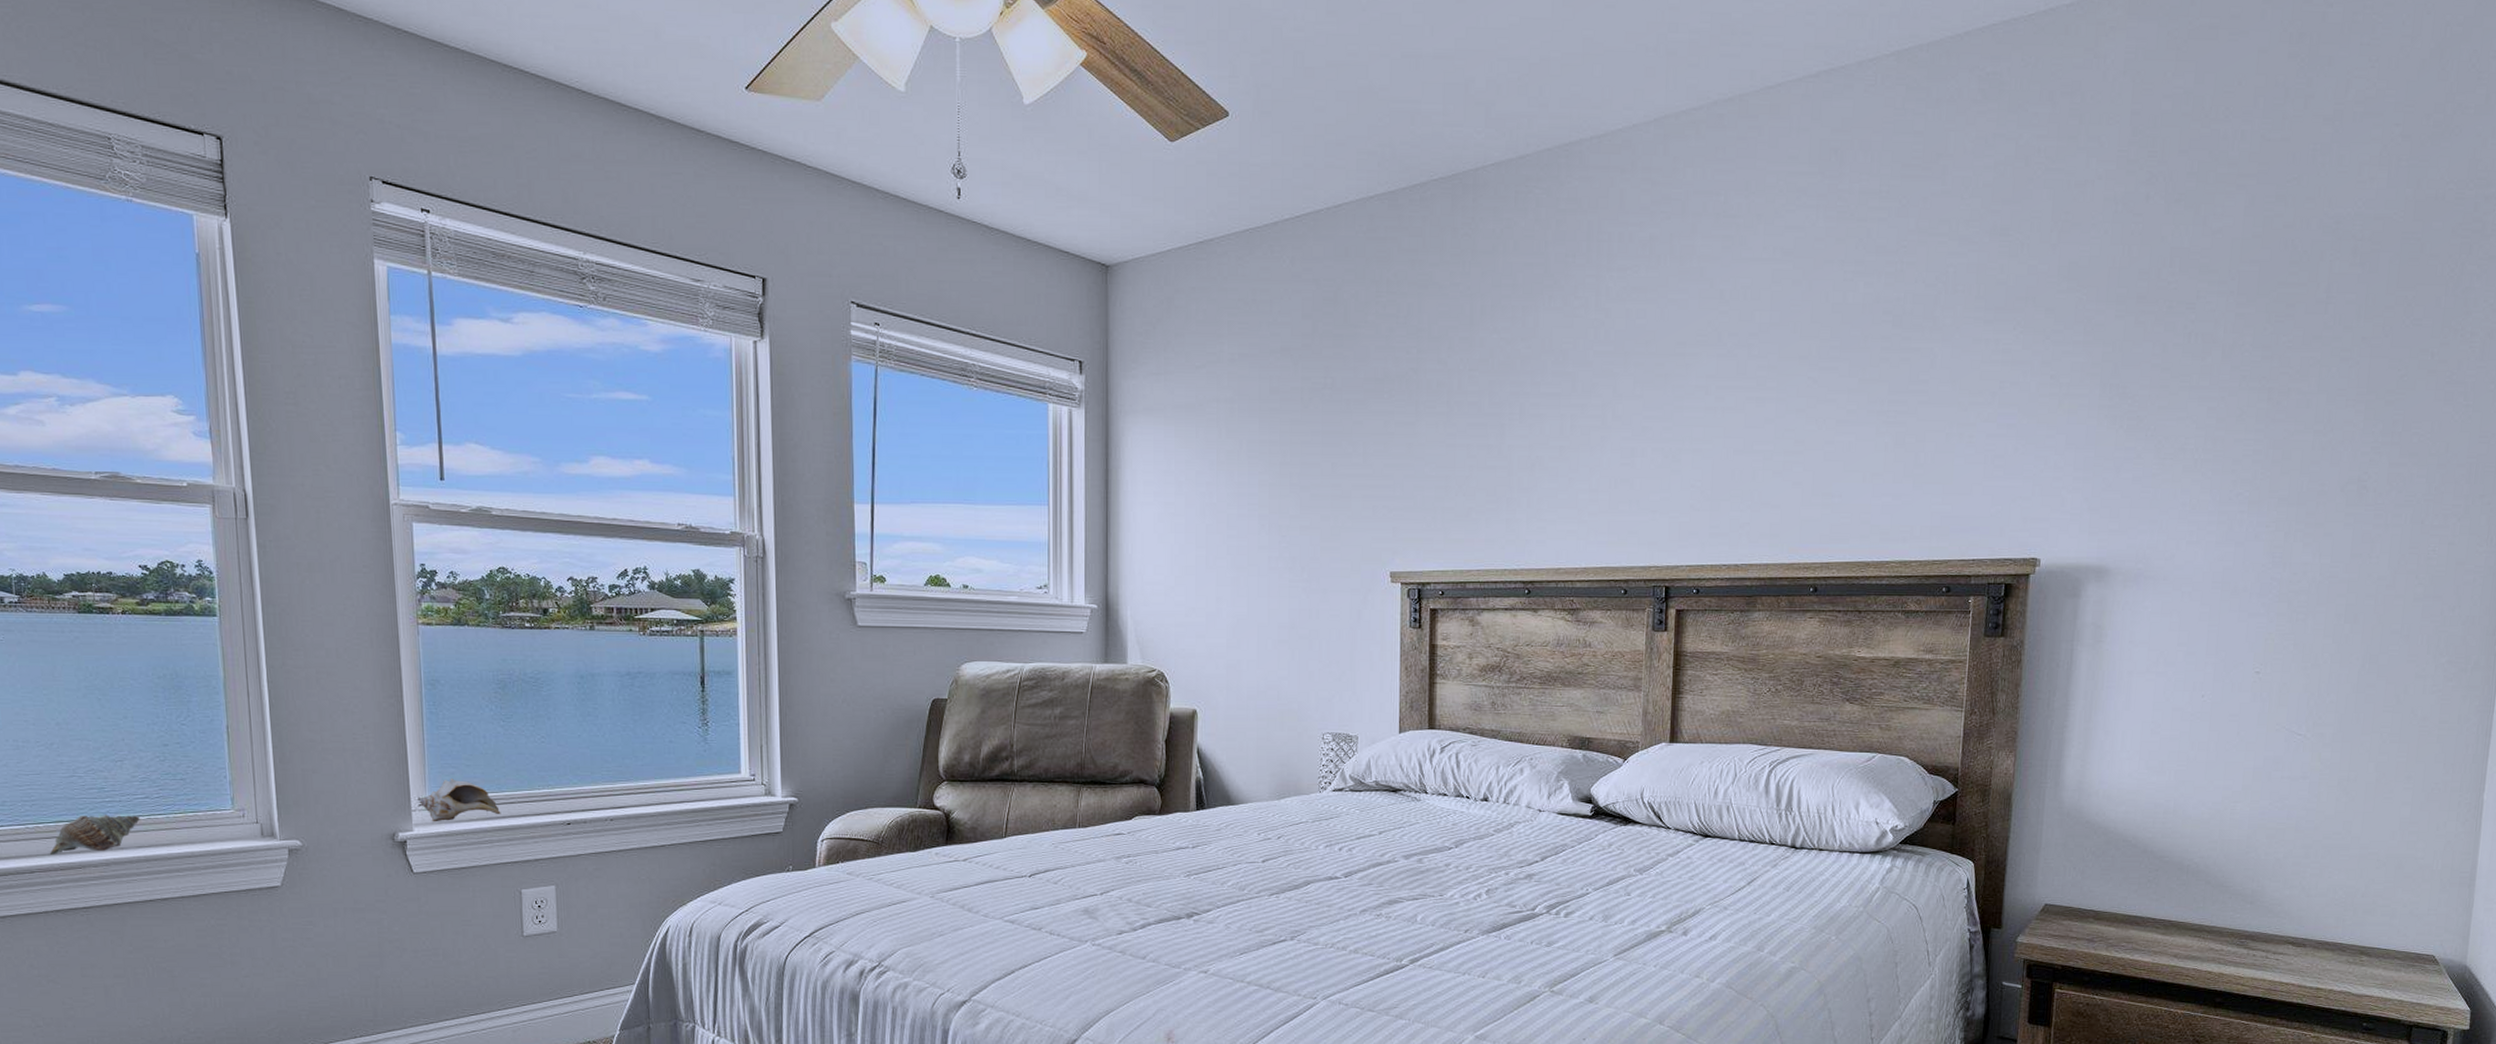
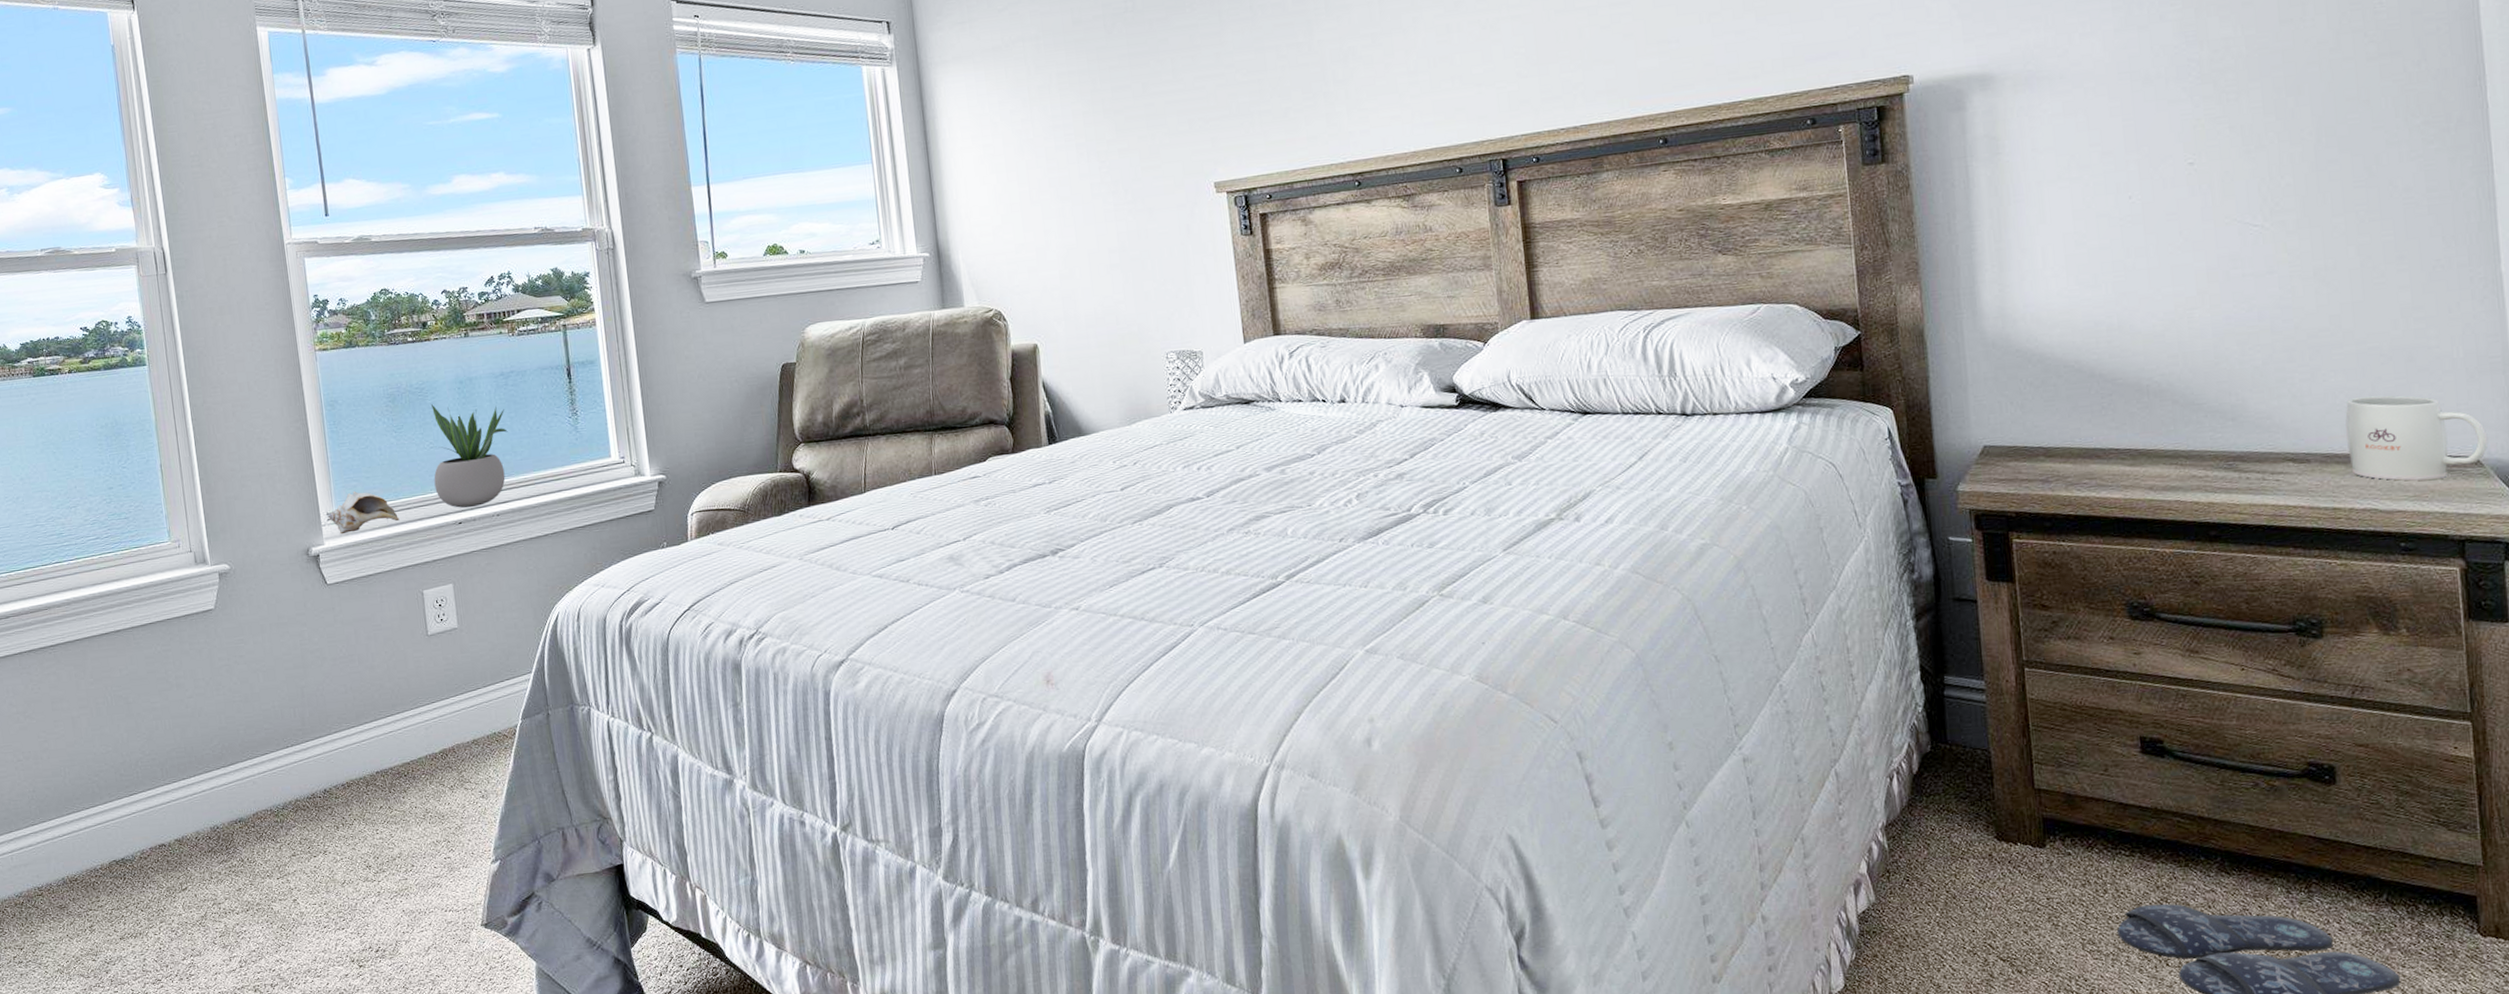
seashell: present [49,815,140,855] -> none [20,555,93,600]
potted plant: none [543,697,630,809] -> present [430,404,508,509]
mug: none [2336,895,2447,972] -> present [2345,395,2489,481]

